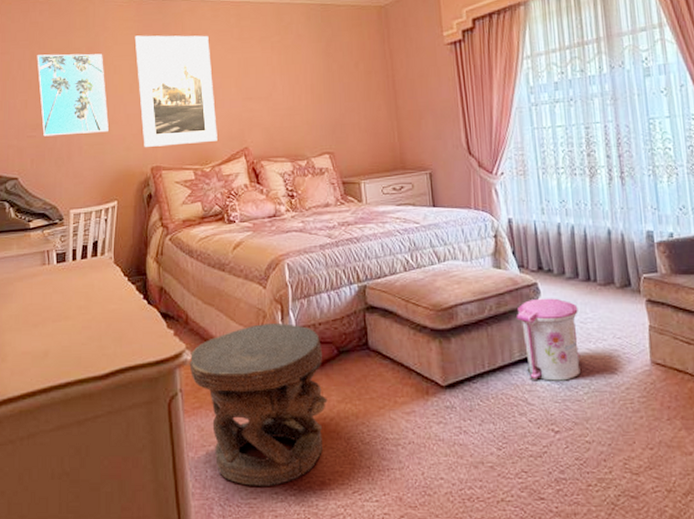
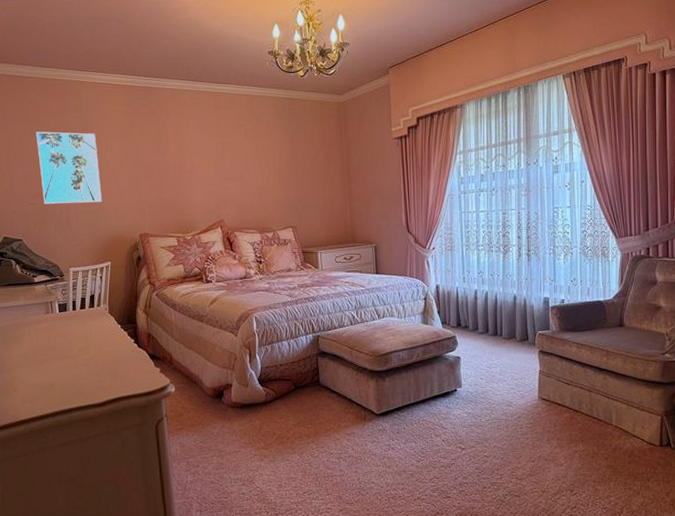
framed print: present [134,35,217,147] -> none [124,118,197,217]
side table: present [189,323,328,486] -> none [173,364,285,488]
trash can: present [516,298,582,381] -> none [437,348,486,411]

